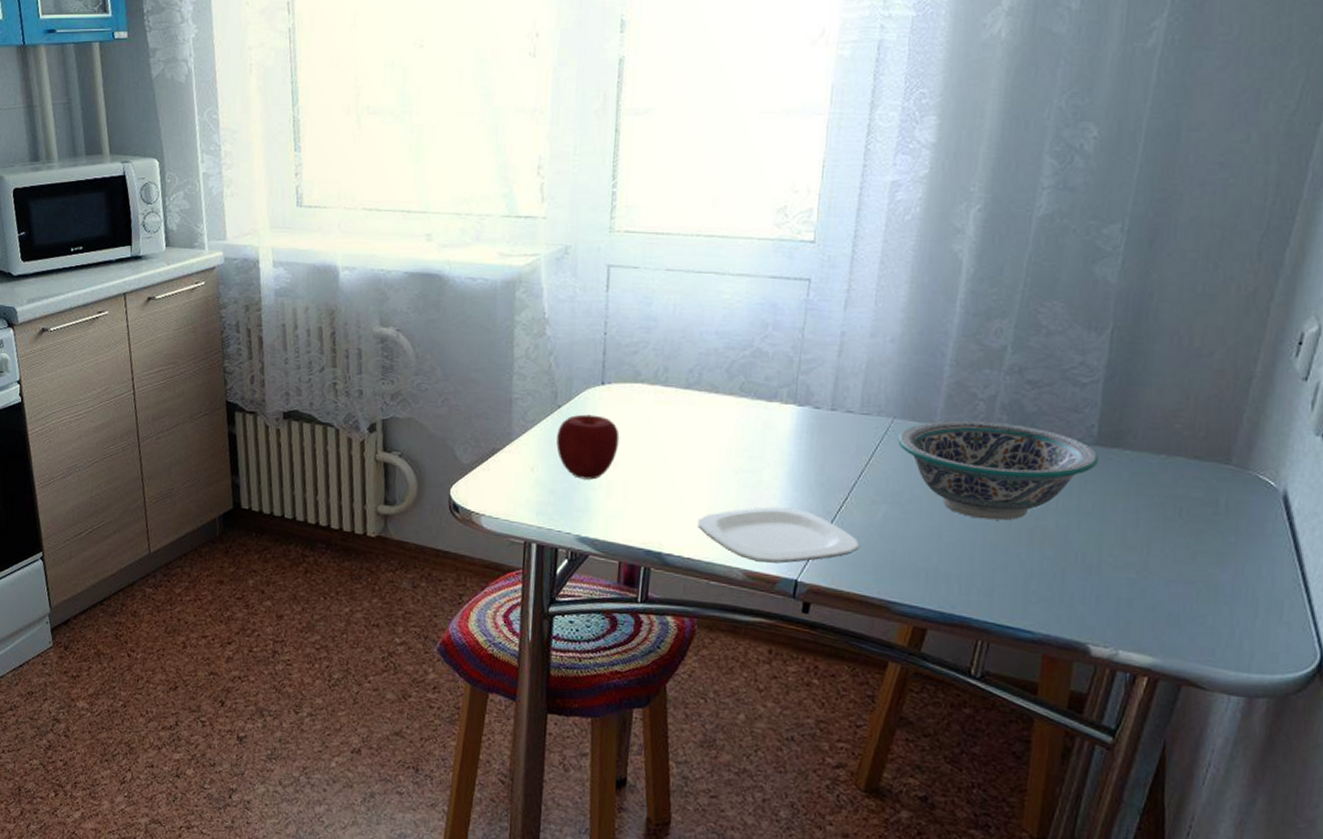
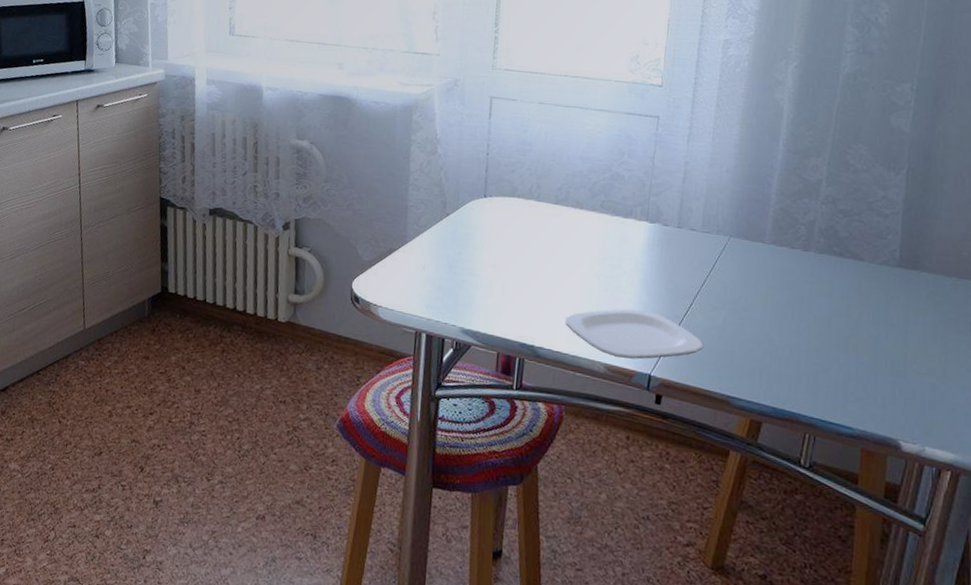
apple: present [556,414,620,480] -> none [445,222,499,279]
bowl: present [897,420,1099,521] -> none [734,241,901,329]

